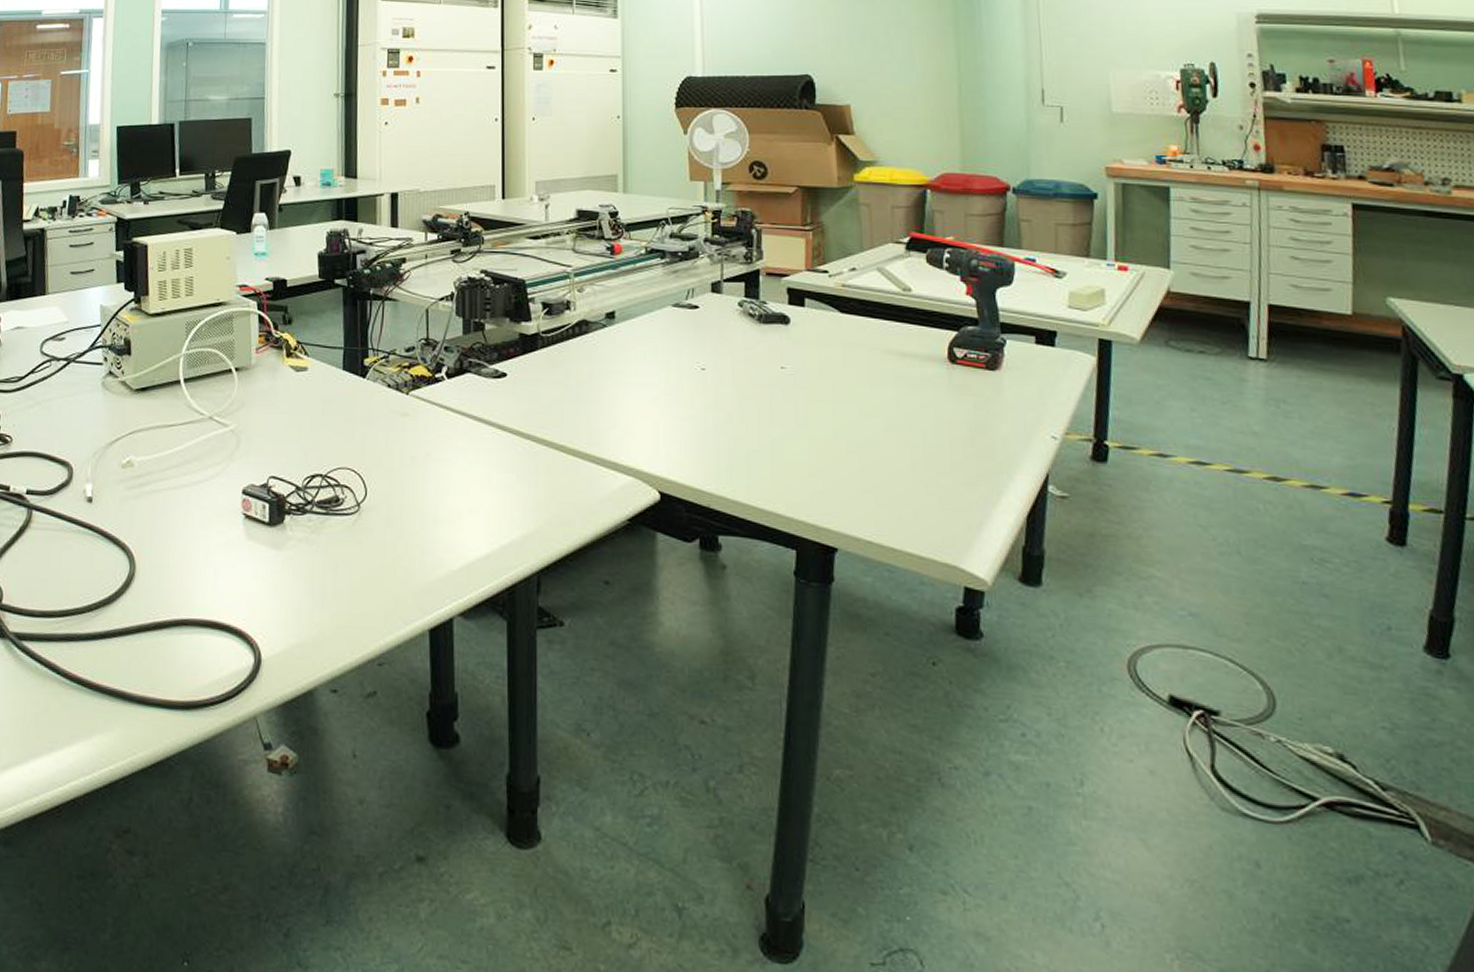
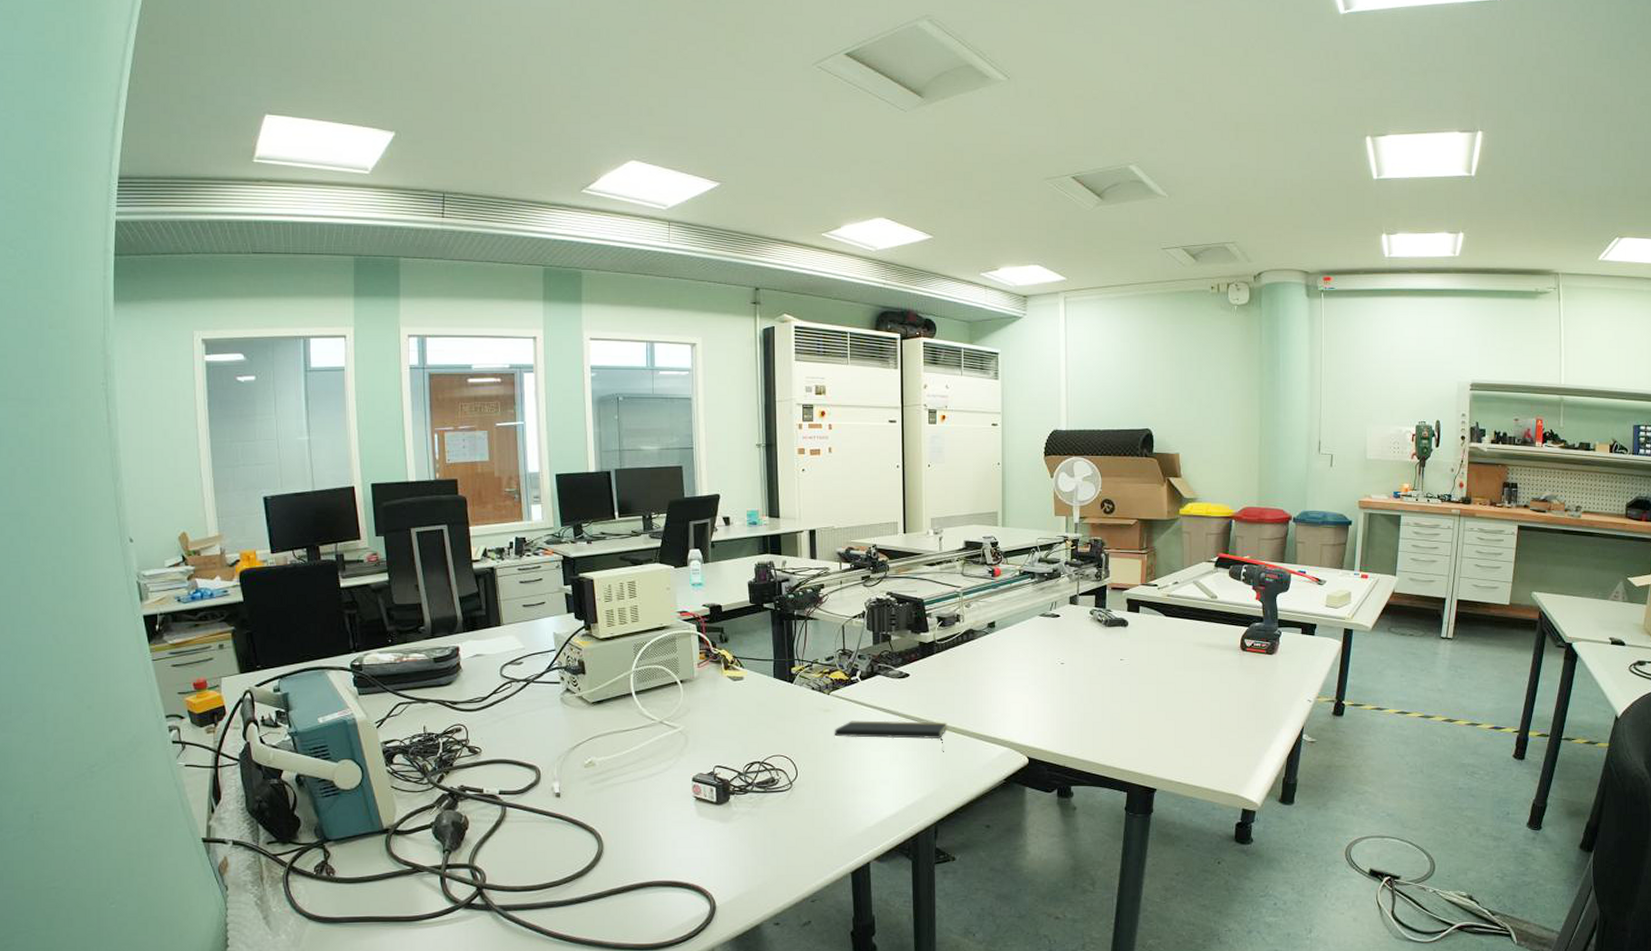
notepad: none [413,429,554,478] -> present [834,720,948,752]

